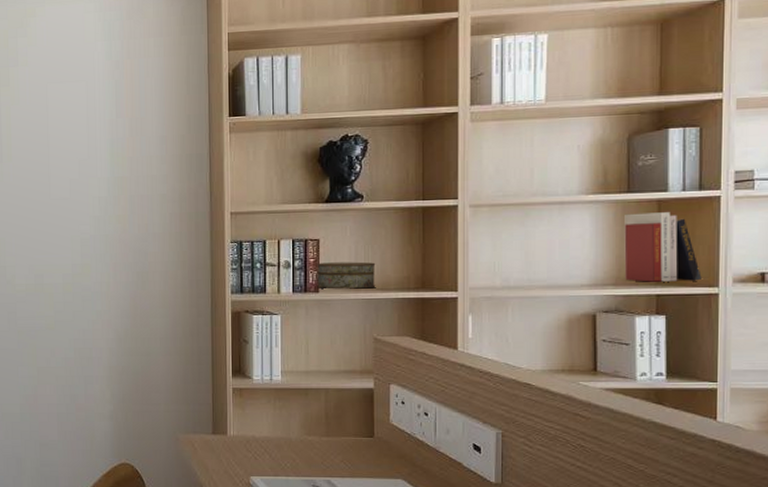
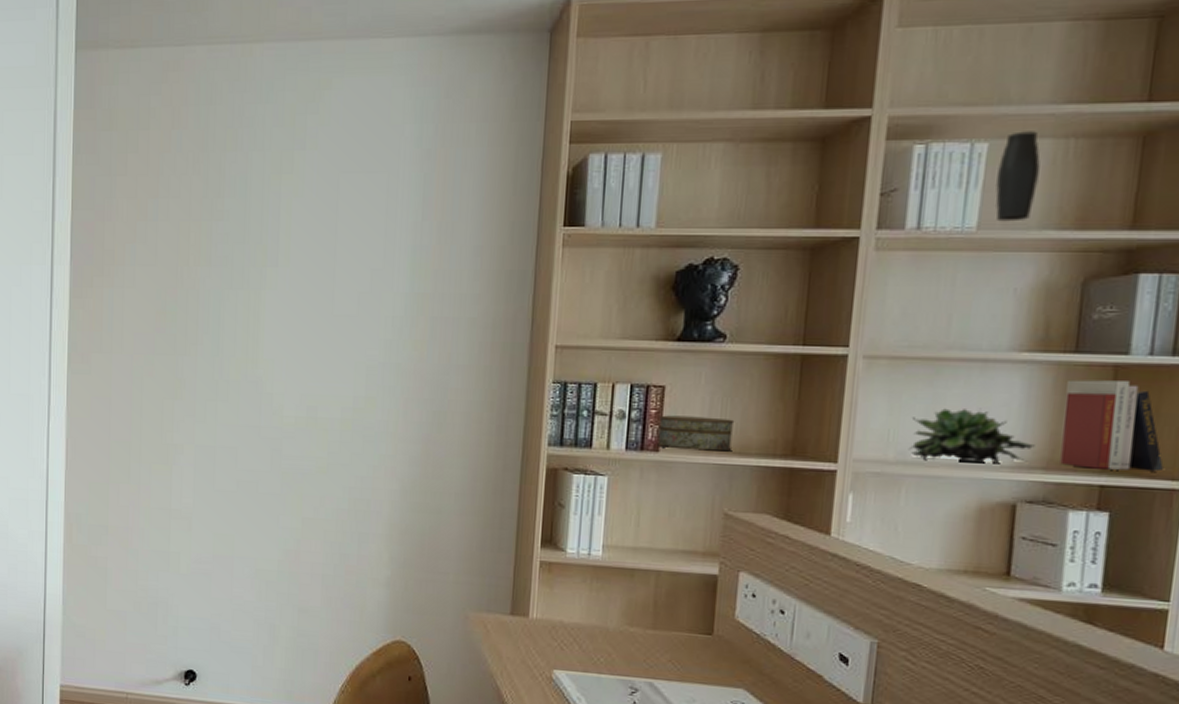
succulent plant: none [510,240,605,284] -> present [908,408,1035,463]
vase: none [557,23,587,95] -> present [995,131,1041,222]

